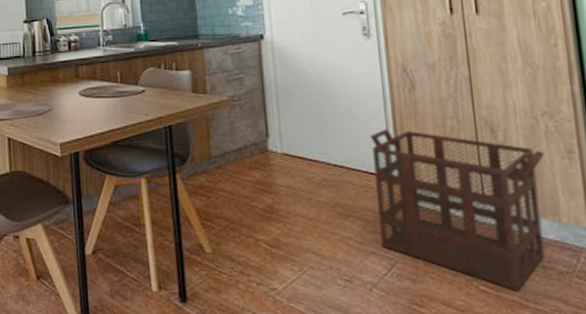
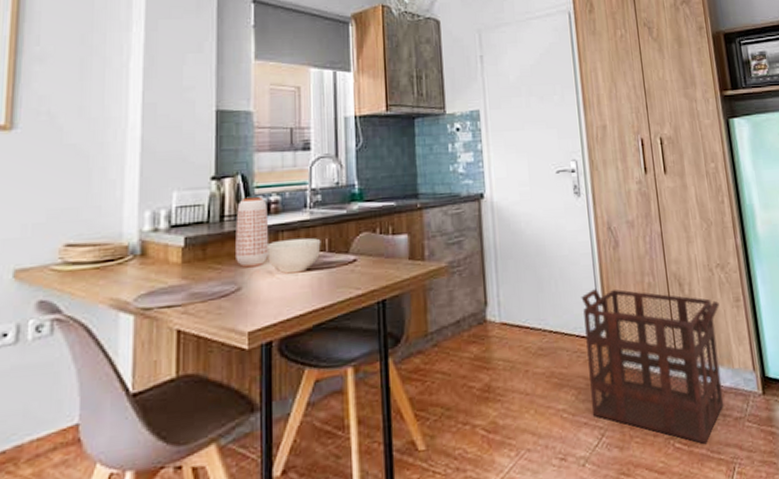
vase: none [44,37,72,93] -> present [234,197,269,268]
bowl: none [69,70,114,100] -> present [266,237,321,274]

